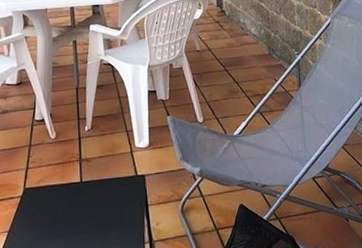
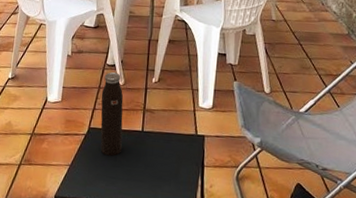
water bottle: none [33,127,63,214] -> present [100,72,124,156]

